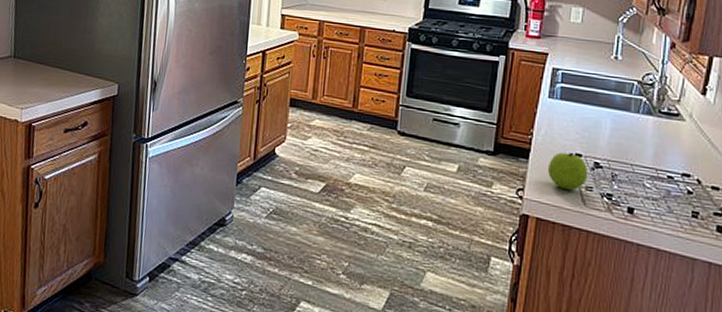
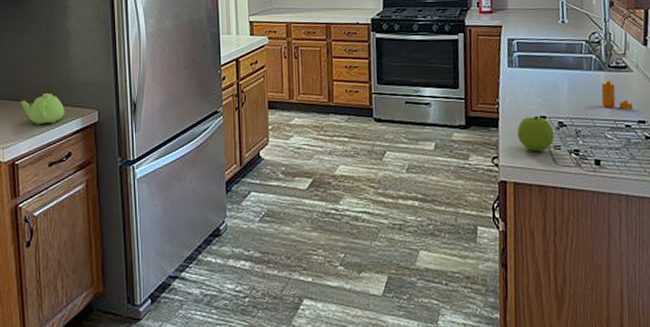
teapot: none [43,60,86,91] -> present [21,93,65,125]
pepper shaker: none [645,126,680,161] -> present [601,80,634,110]

